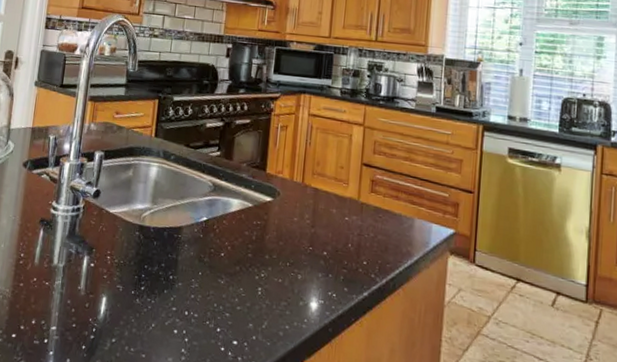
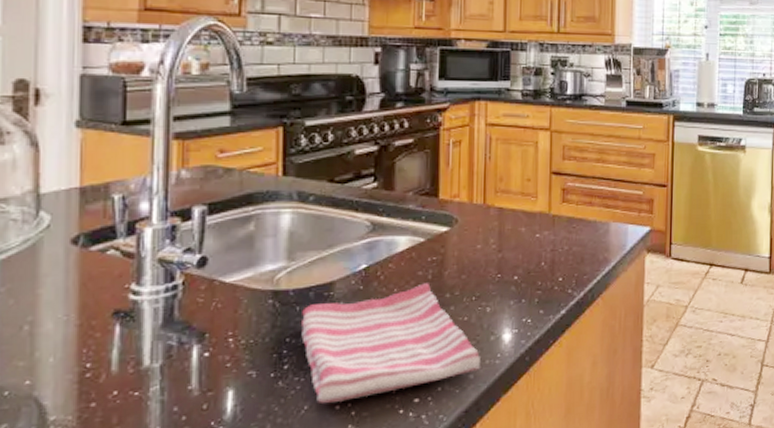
dish towel: none [155,242,290,331] -> present [300,283,480,403]

